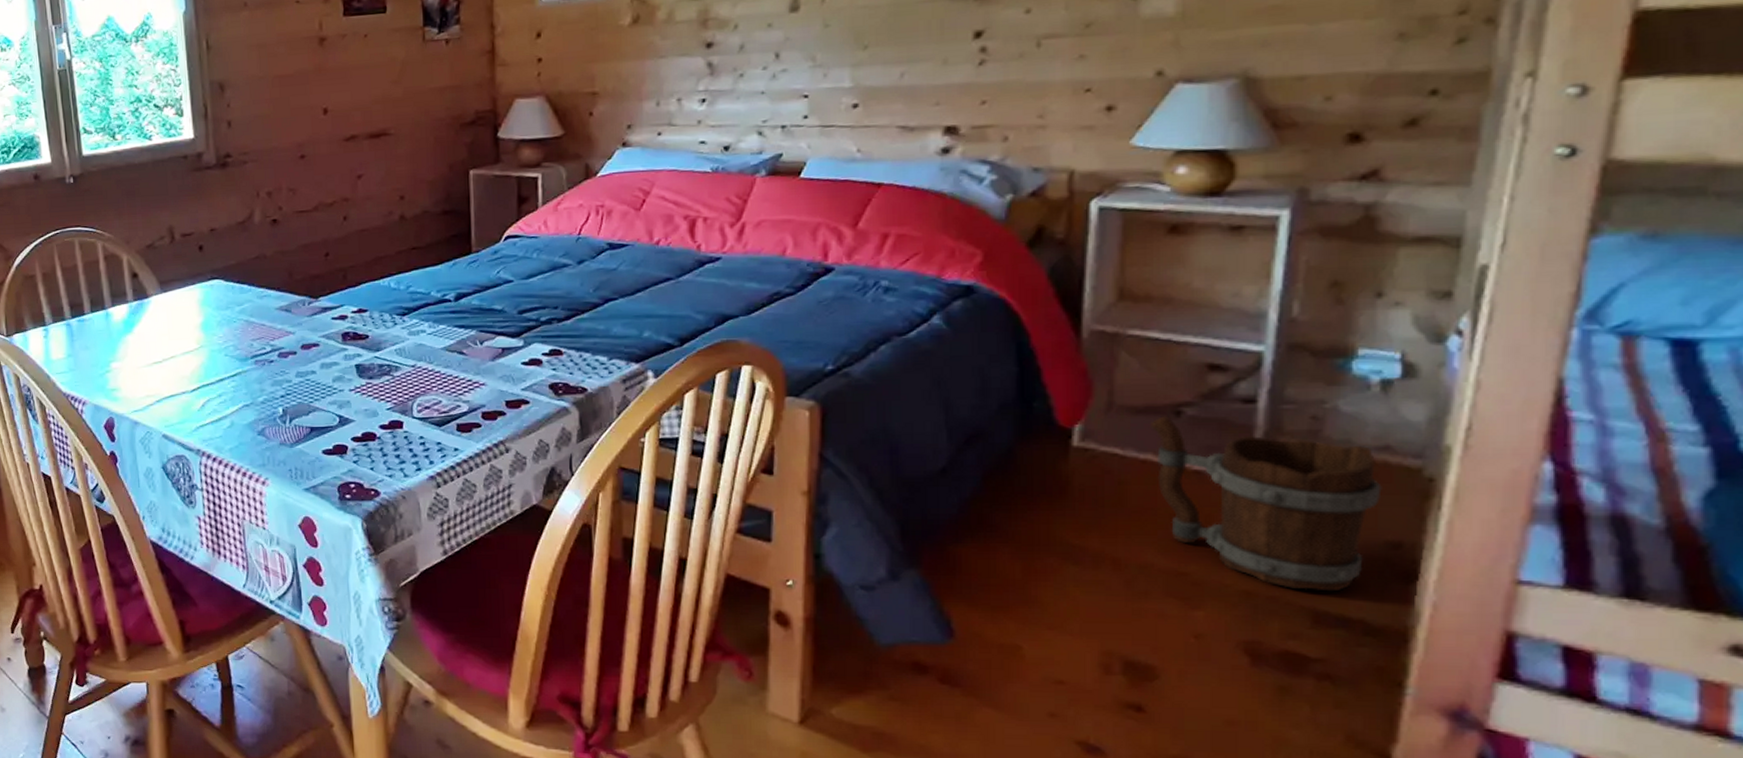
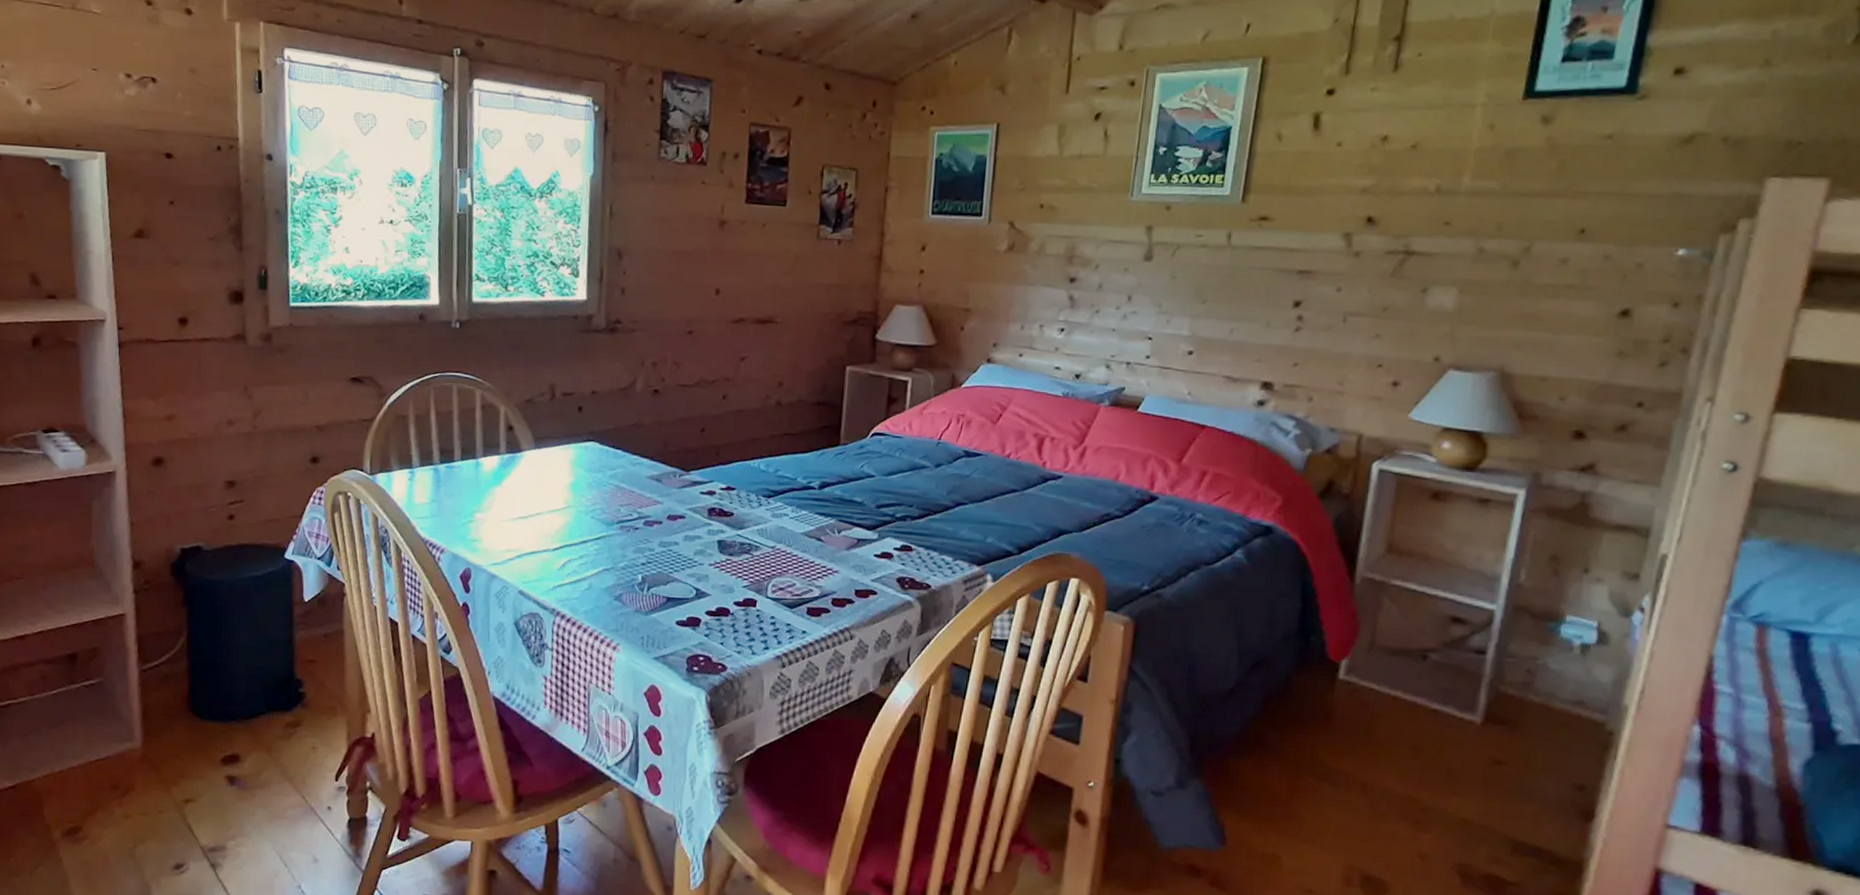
bucket: present [1150,416,1382,592] -> none [1402,659,1574,824]

